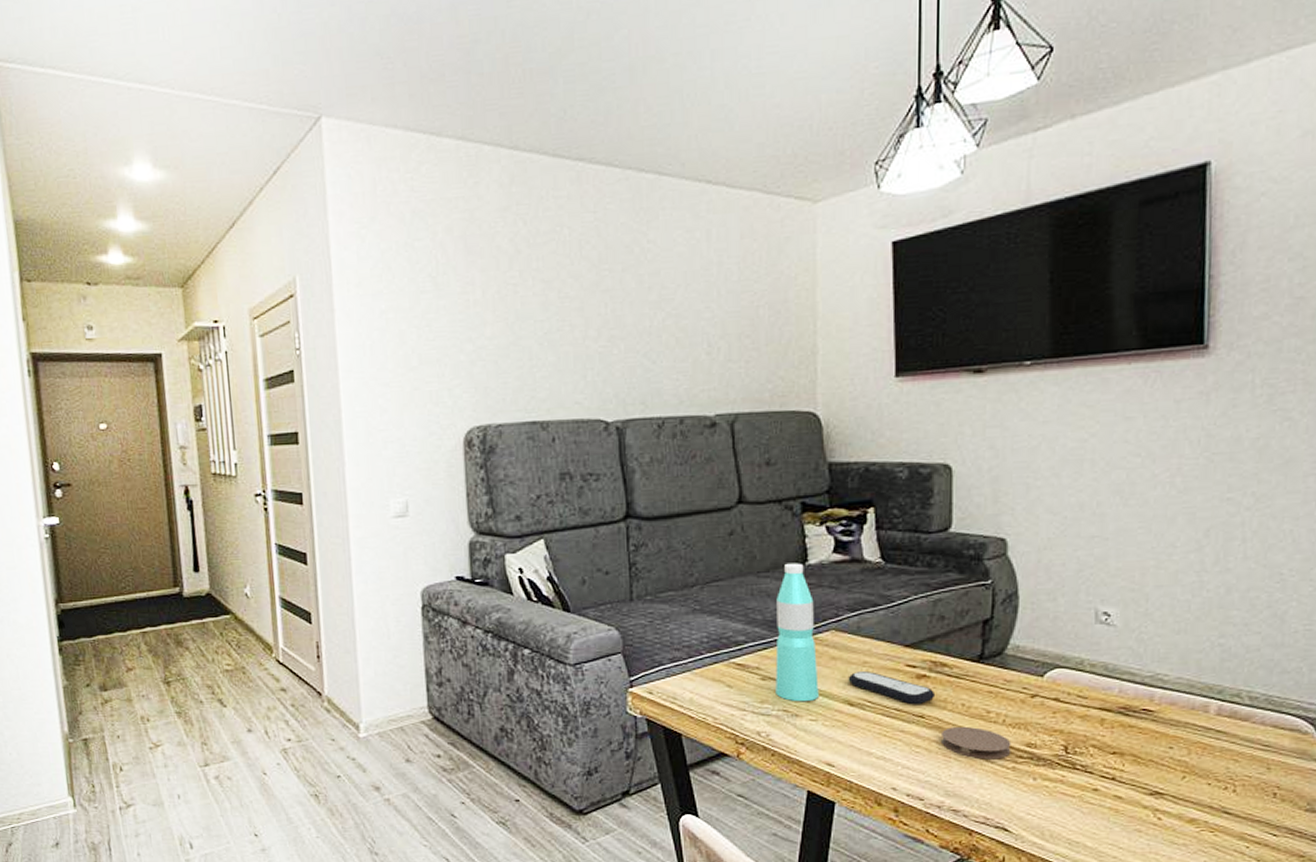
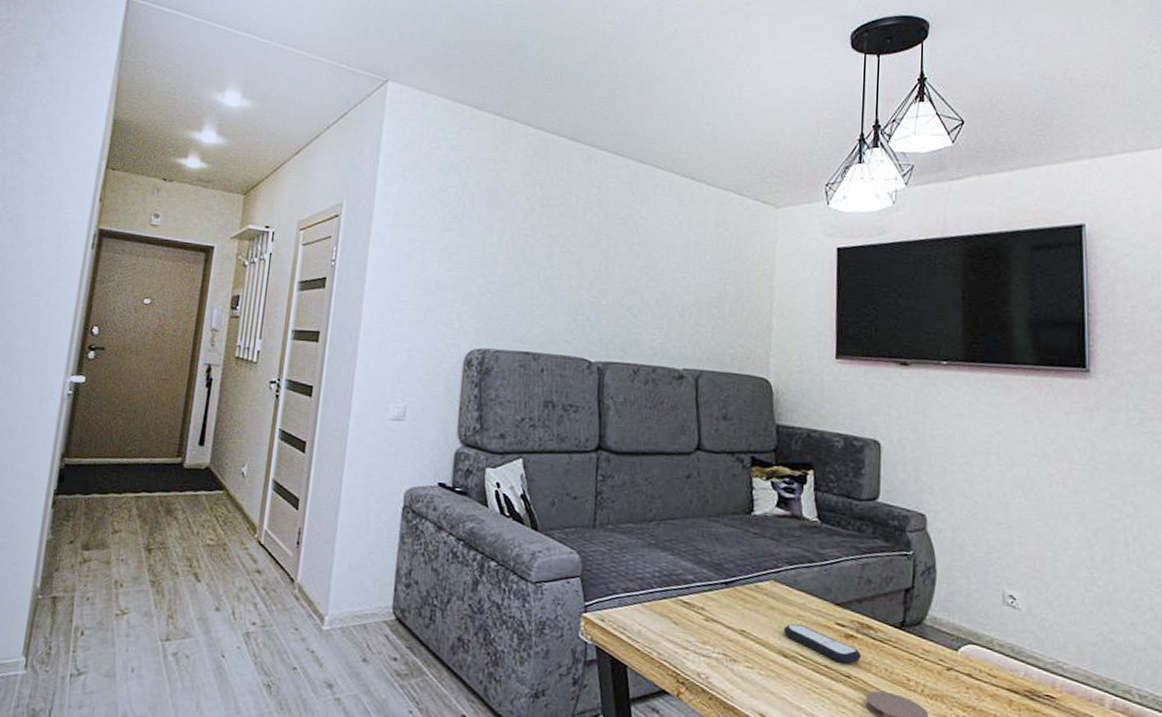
water bottle: present [775,563,819,702] -> none [717,511,757,648]

